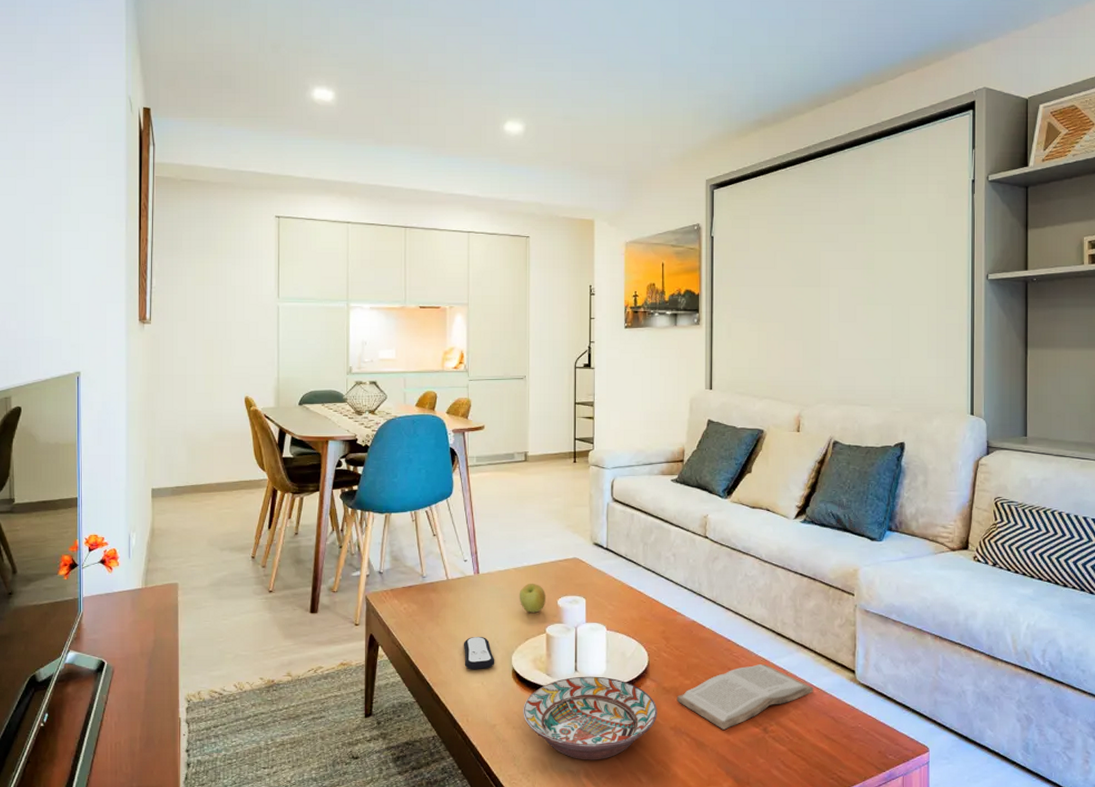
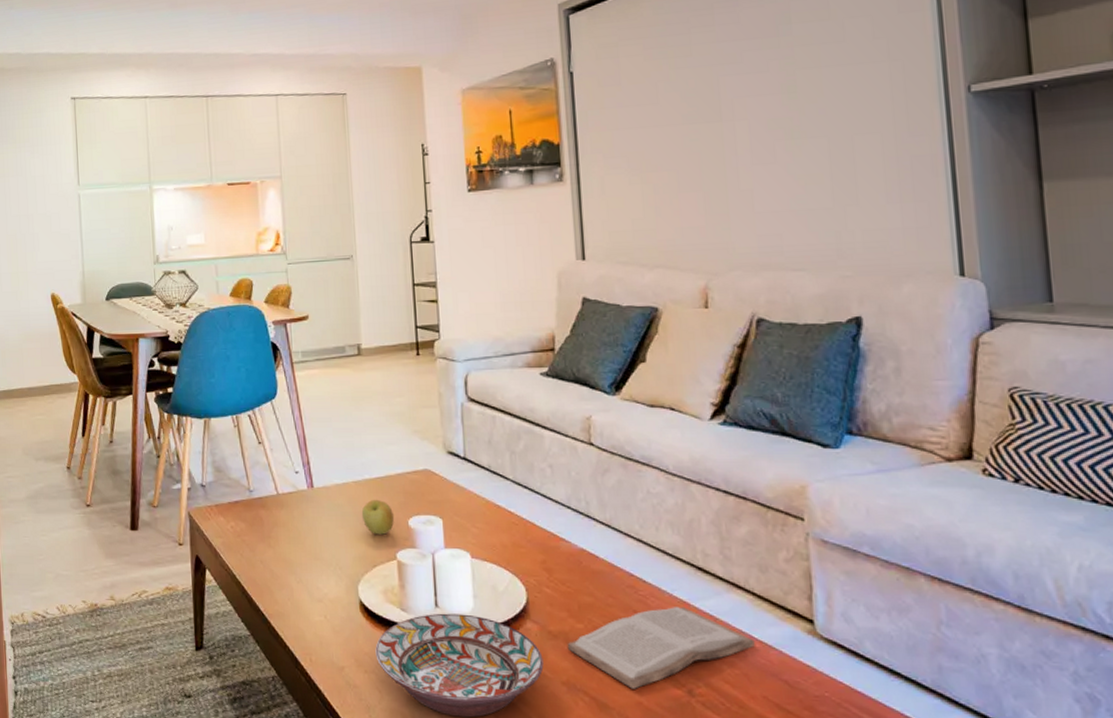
remote control: present [463,636,495,670] -> none [300,561,339,601]

